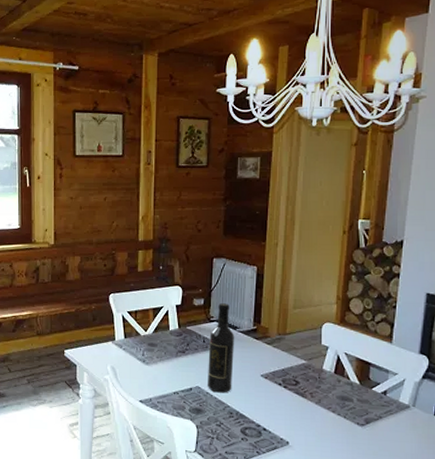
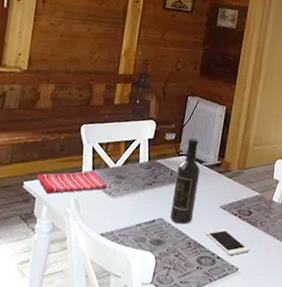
dish towel: none [75,338,141,362] -> present [37,170,108,194]
cell phone: none [247,399,300,429] -> present [205,229,250,256]

